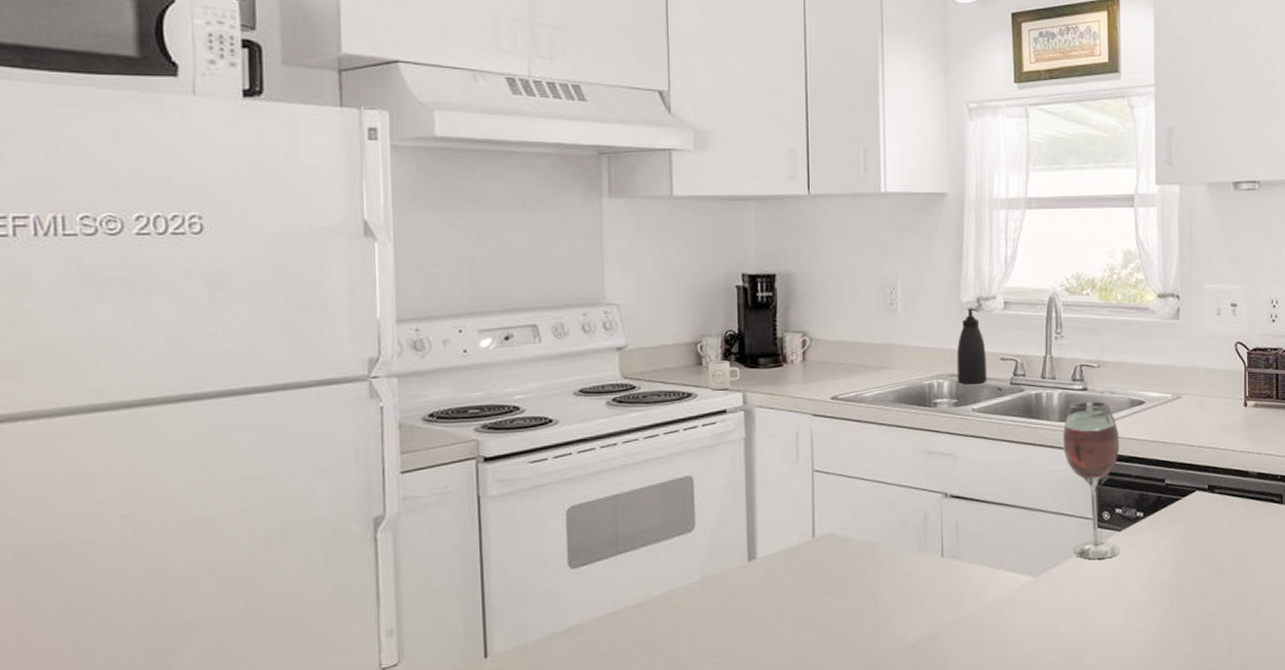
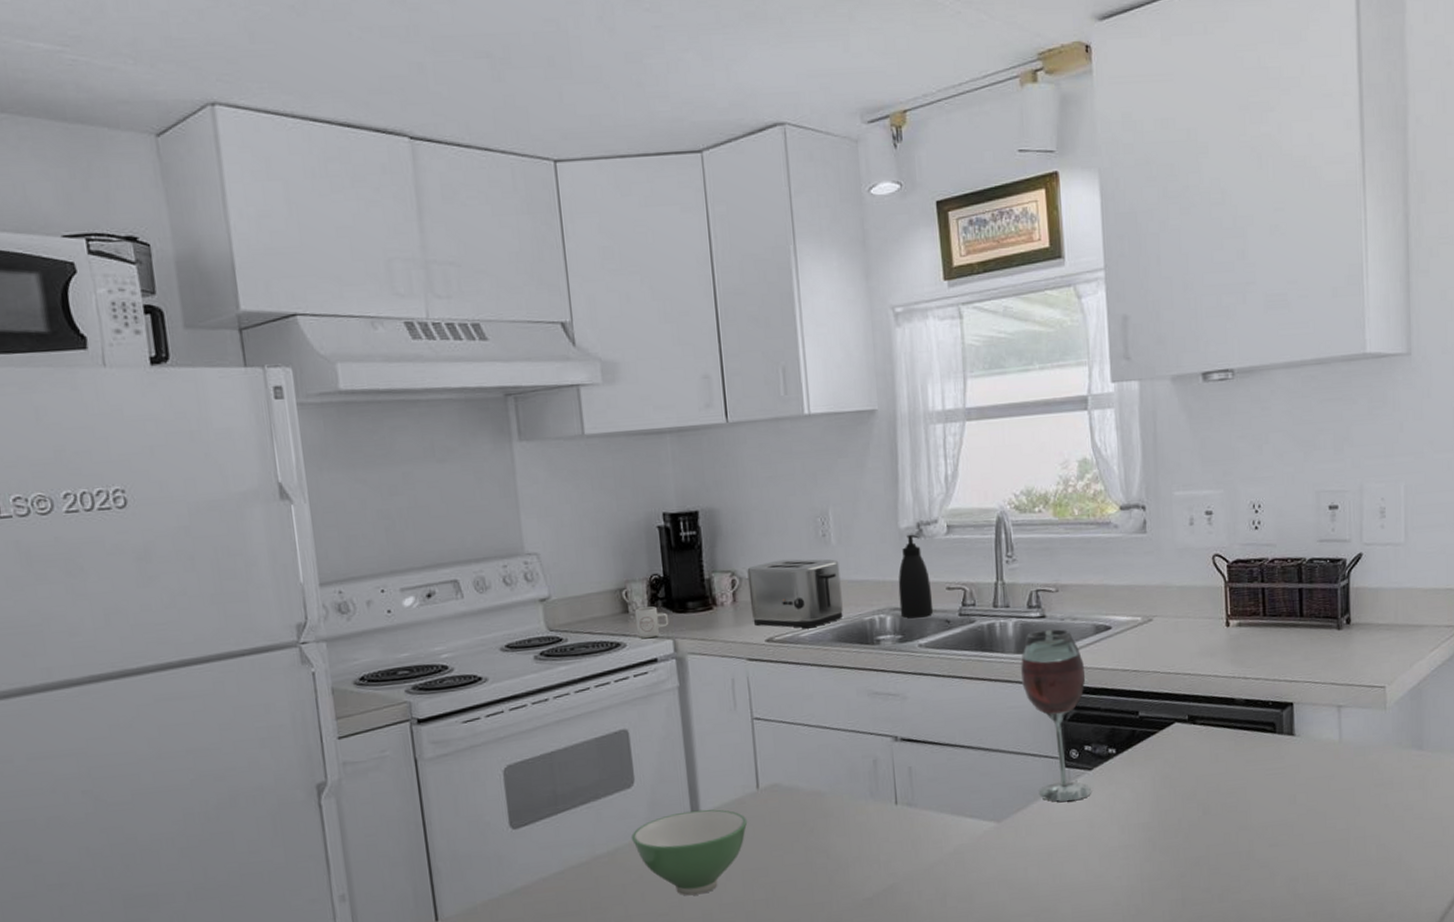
bowl: none [687,555,802,639] -> present [630,809,748,896]
toaster: none [818,323,905,389] -> present [747,559,843,629]

